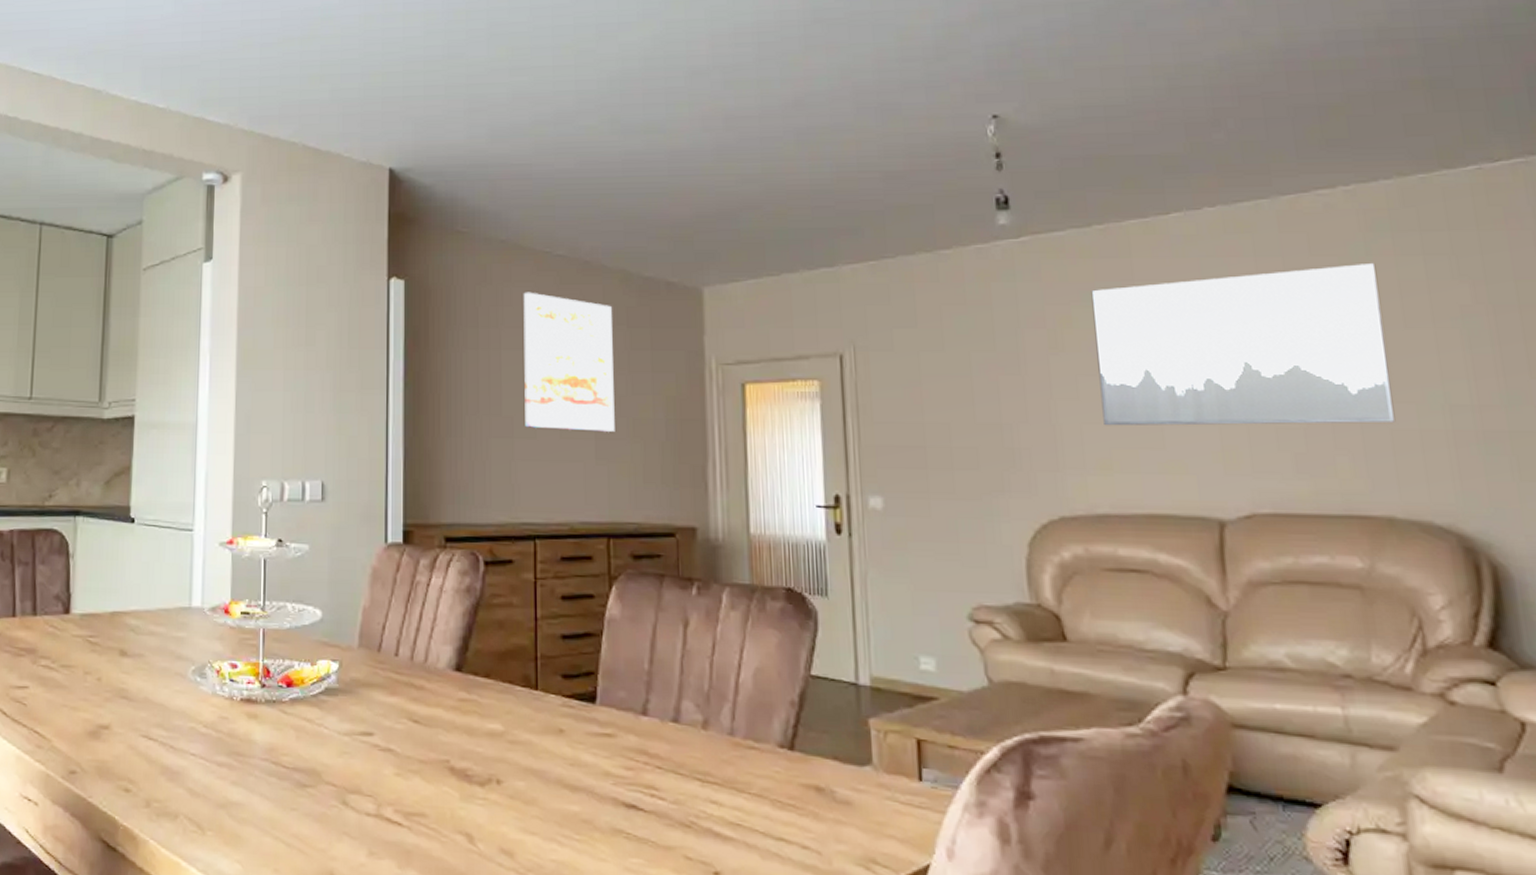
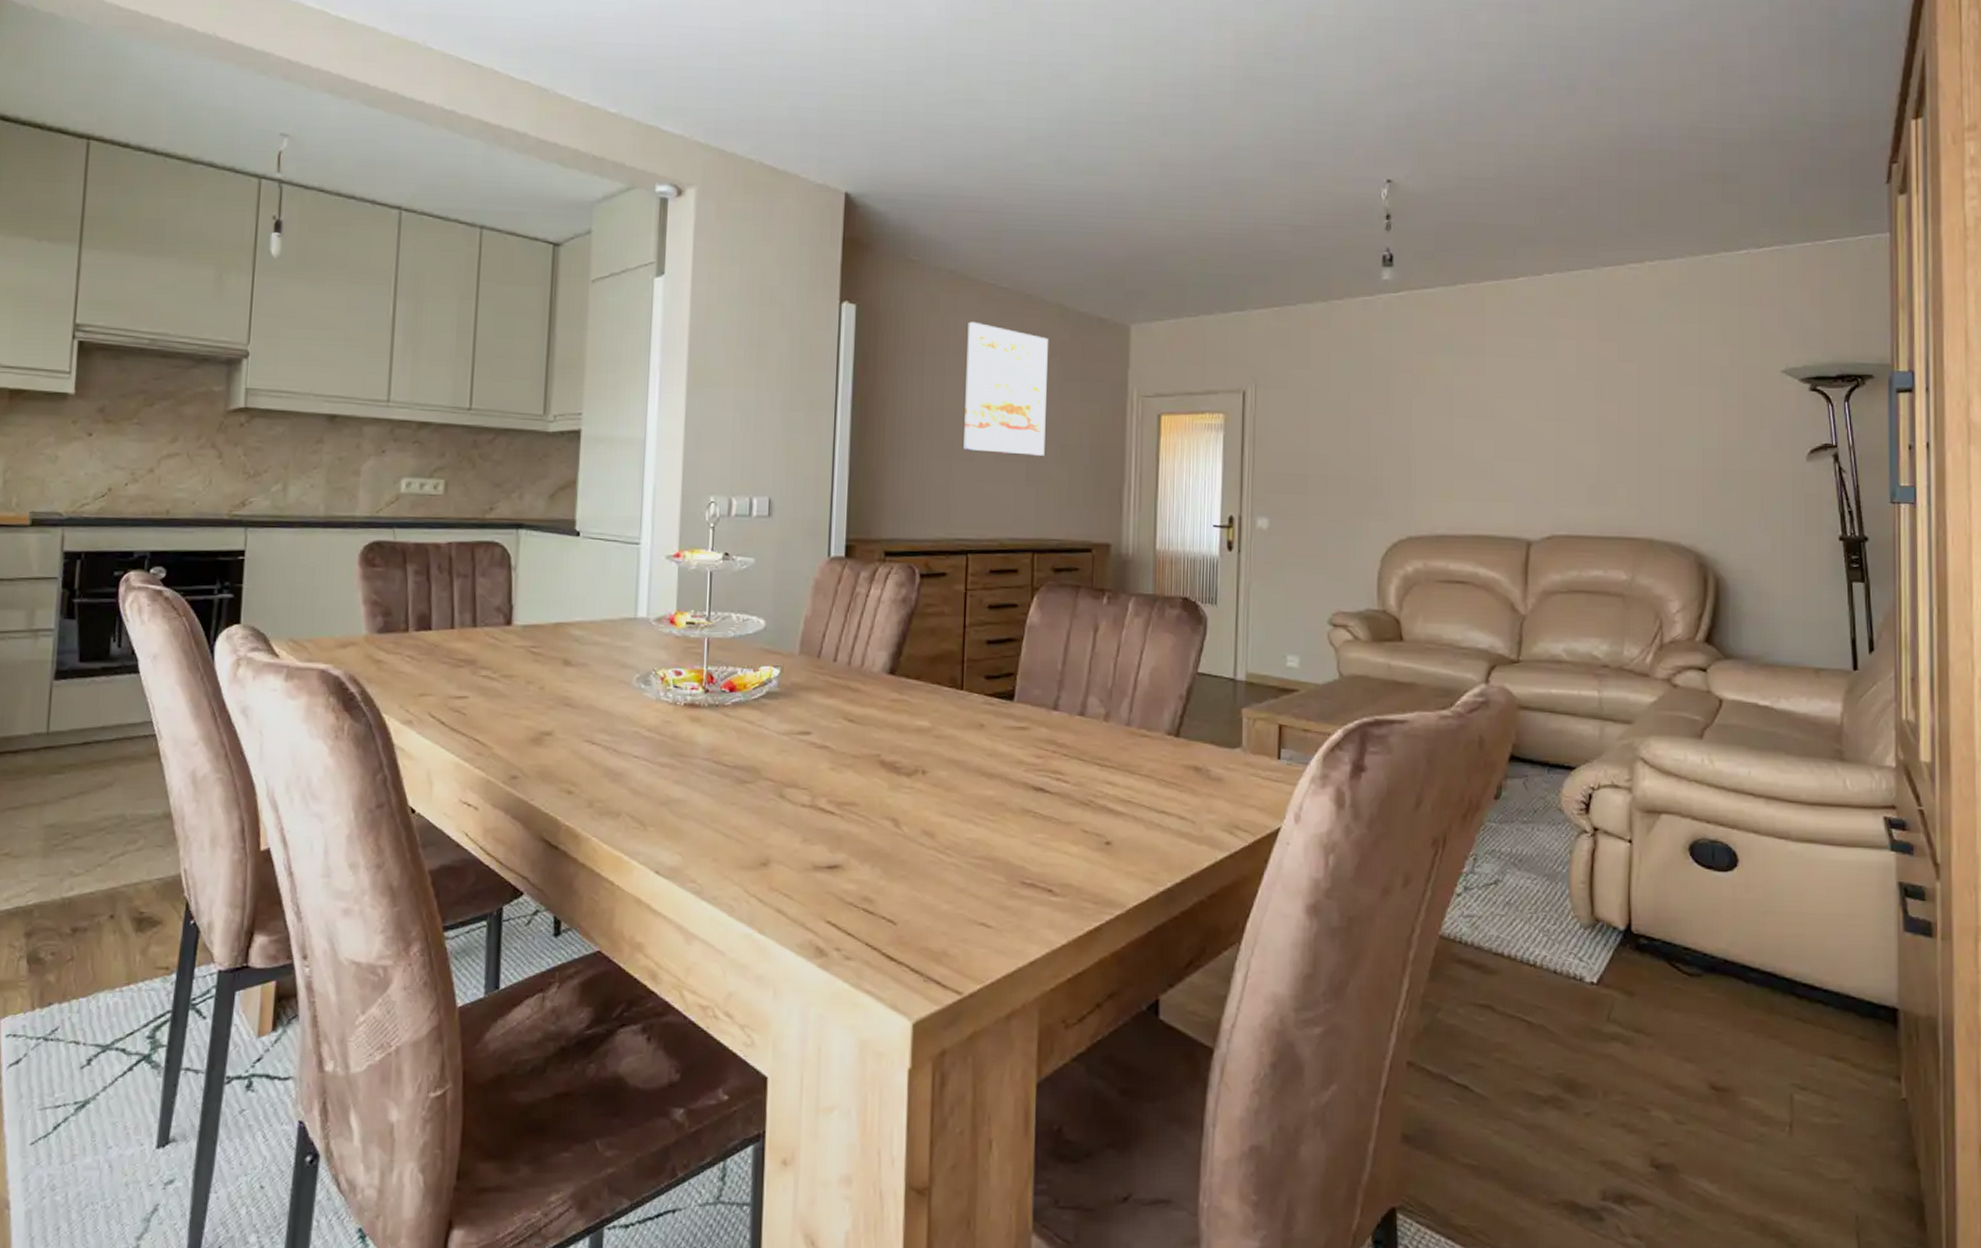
wall art: present [1091,264,1396,426] -> none [1449,329,1664,462]

